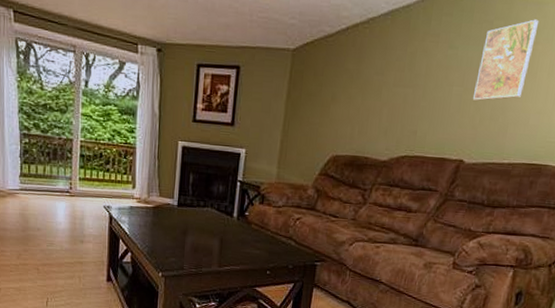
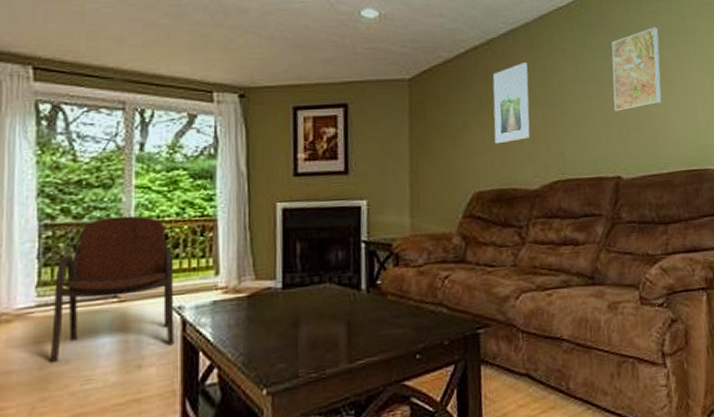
armchair: none [28,134,106,231] -> present [49,215,174,364]
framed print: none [357,44,400,117] -> present [492,63,530,144]

